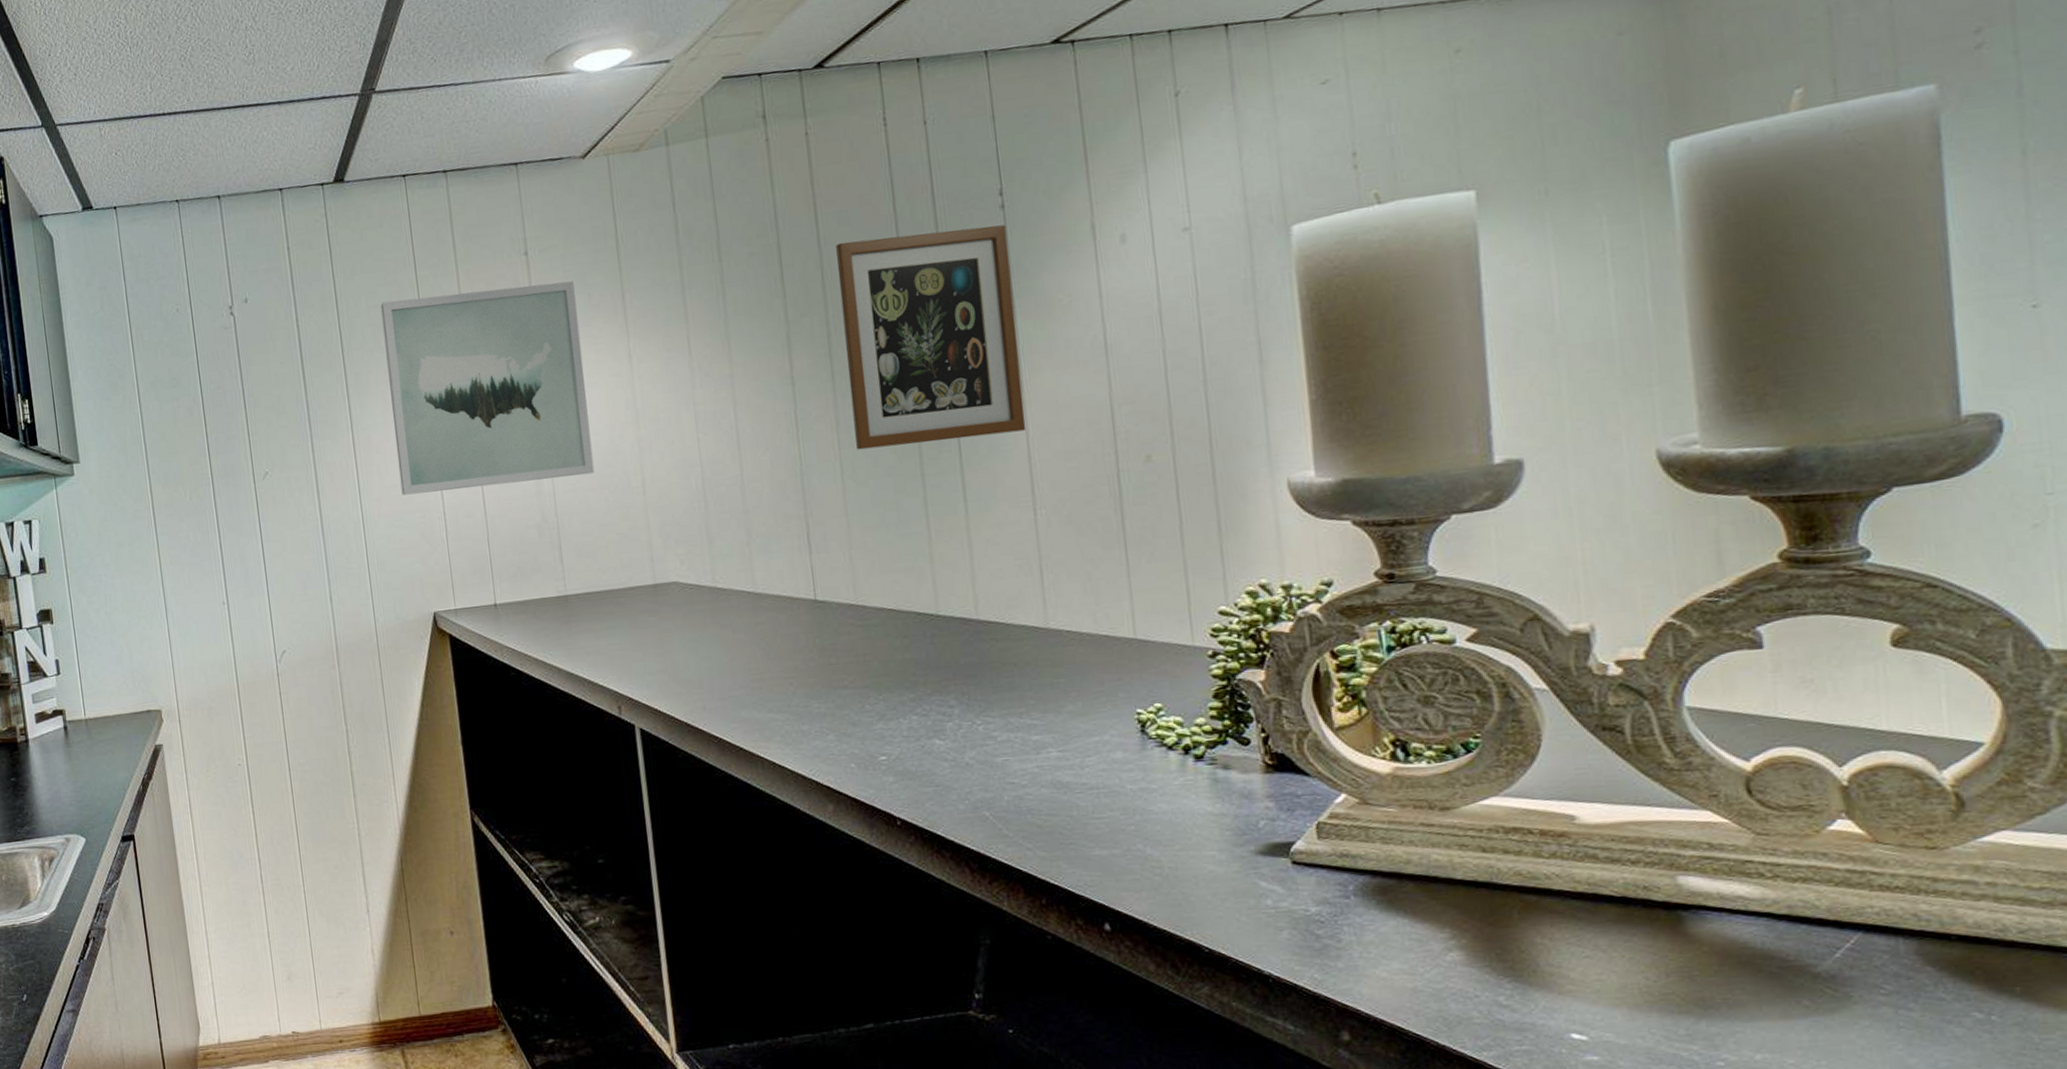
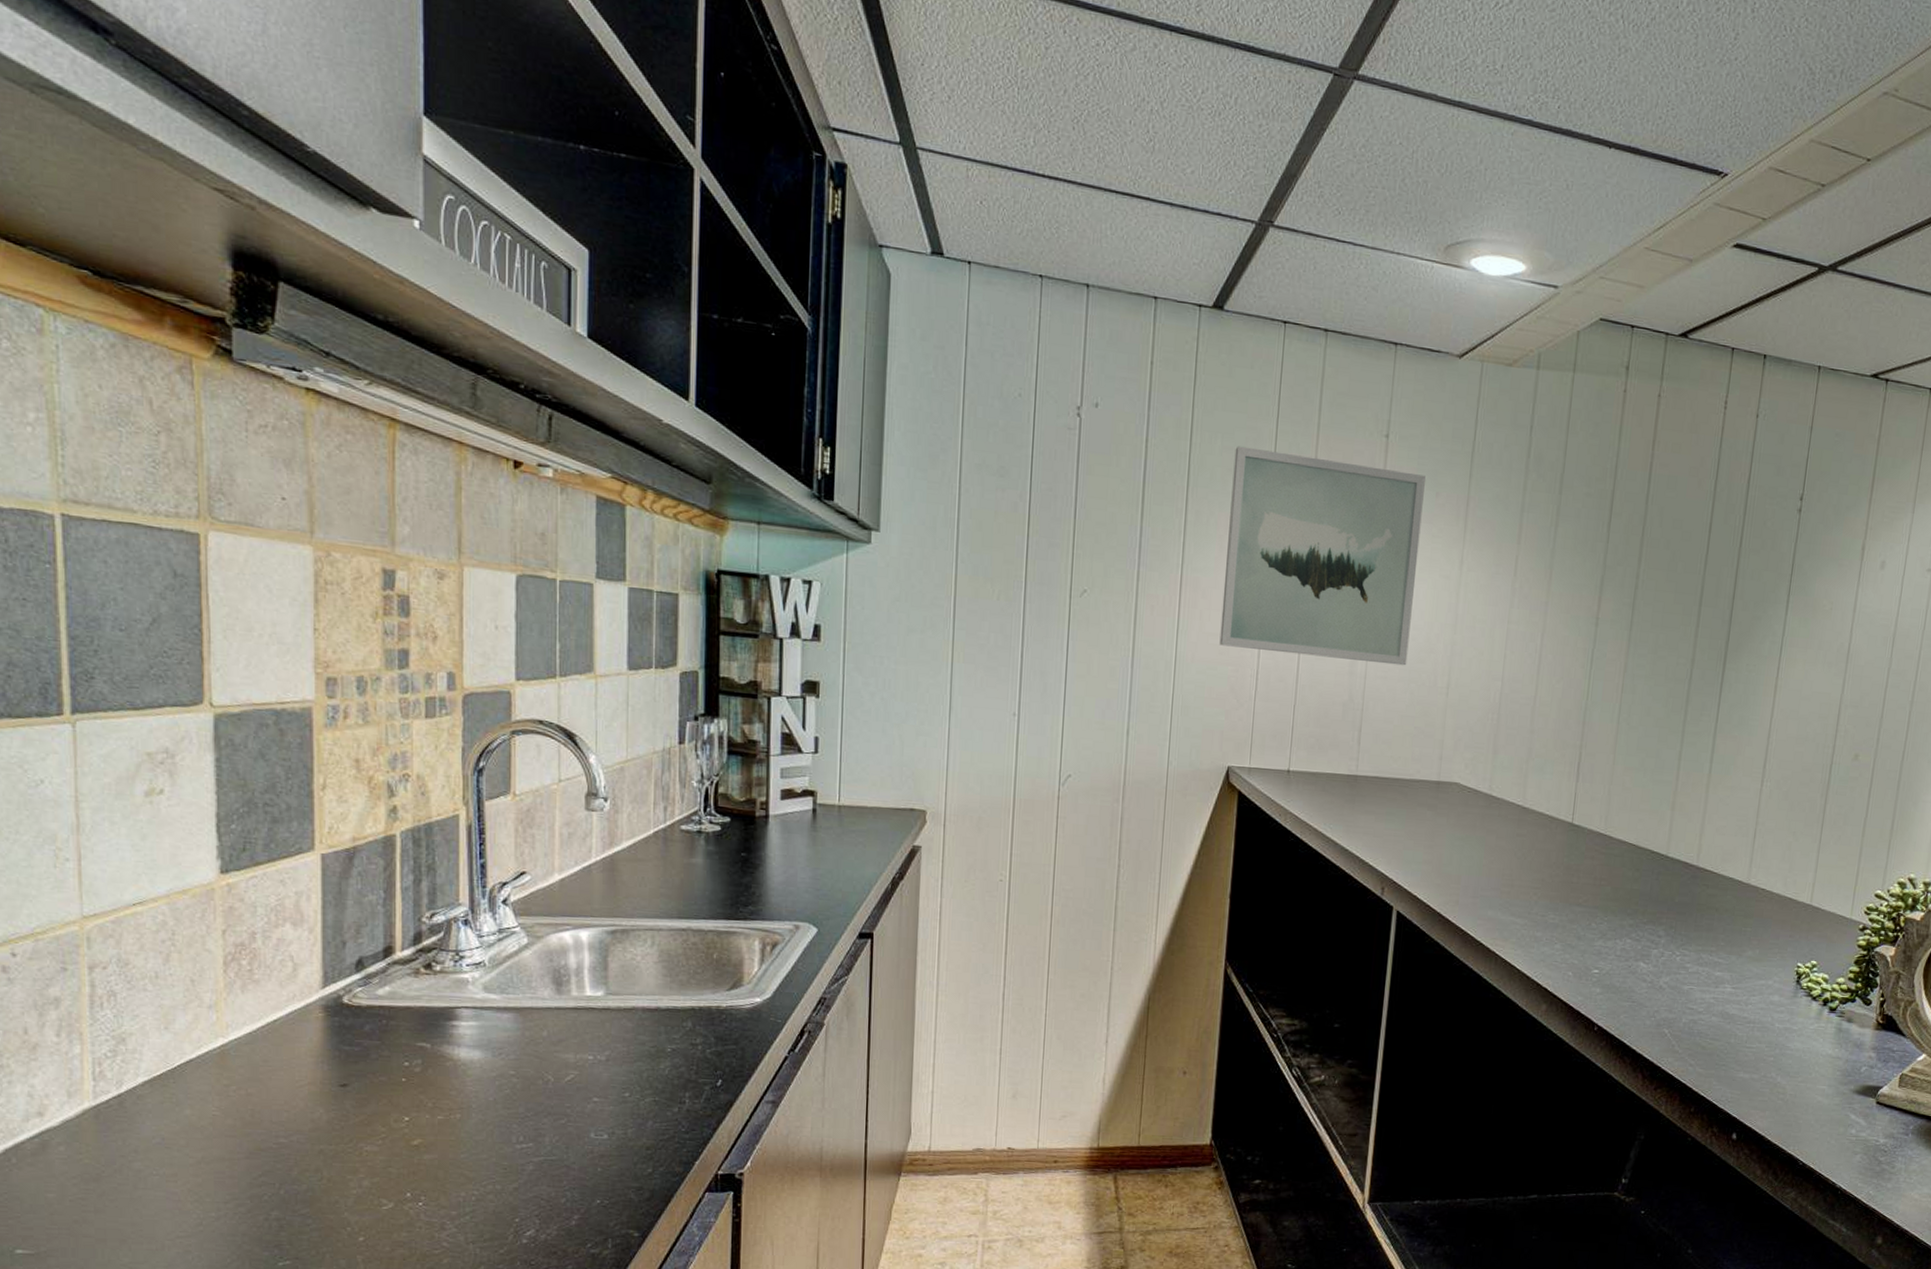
wall art: present [836,224,1027,450] -> none [1635,505,1798,711]

